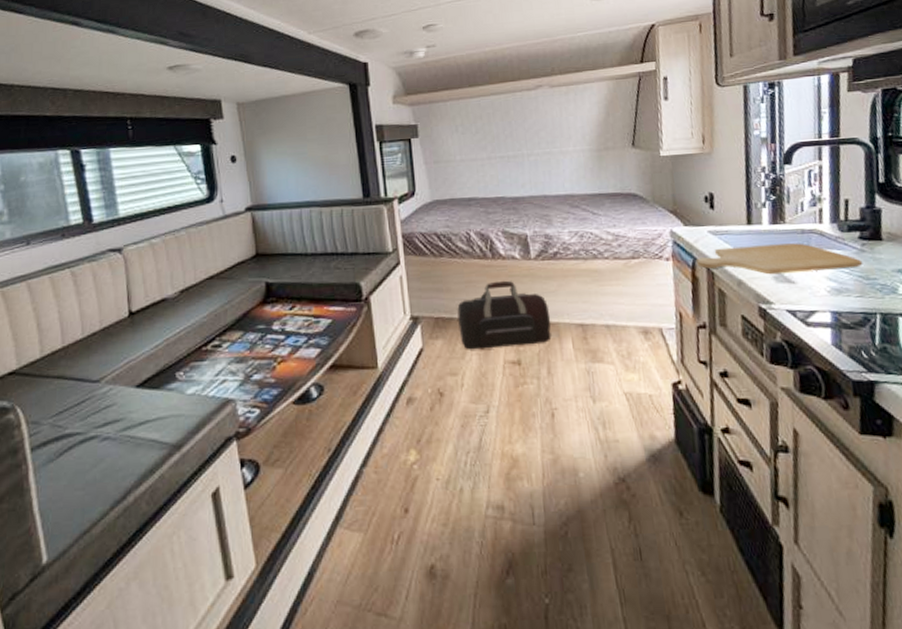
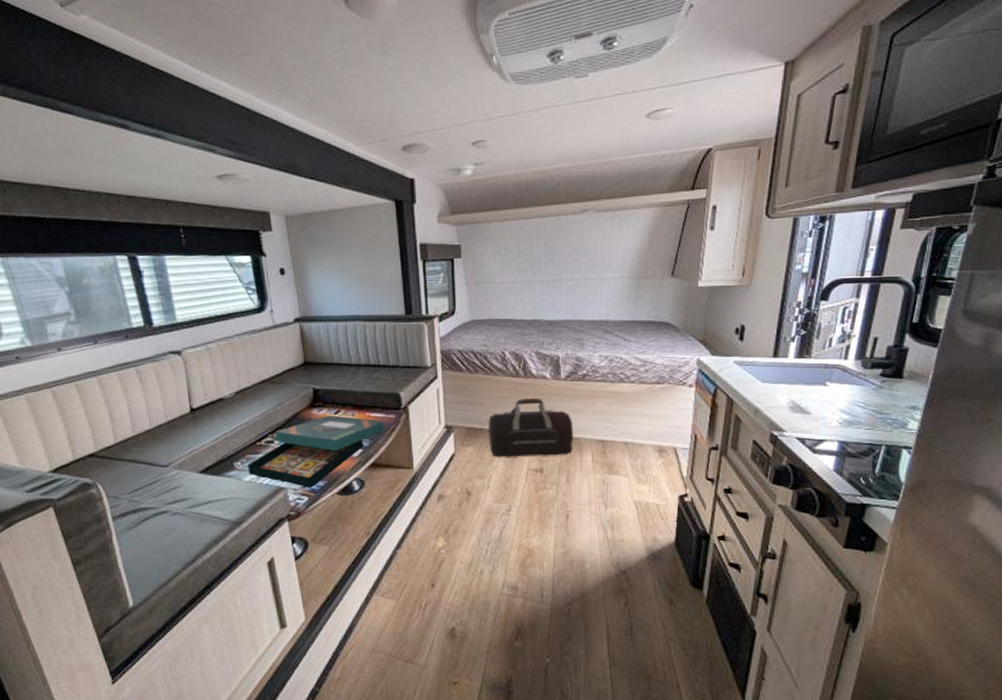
board game: none [190,312,344,398] -> present [247,416,384,487]
chopping board: present [697,243,863,274] -> none [719,377,879,404]

